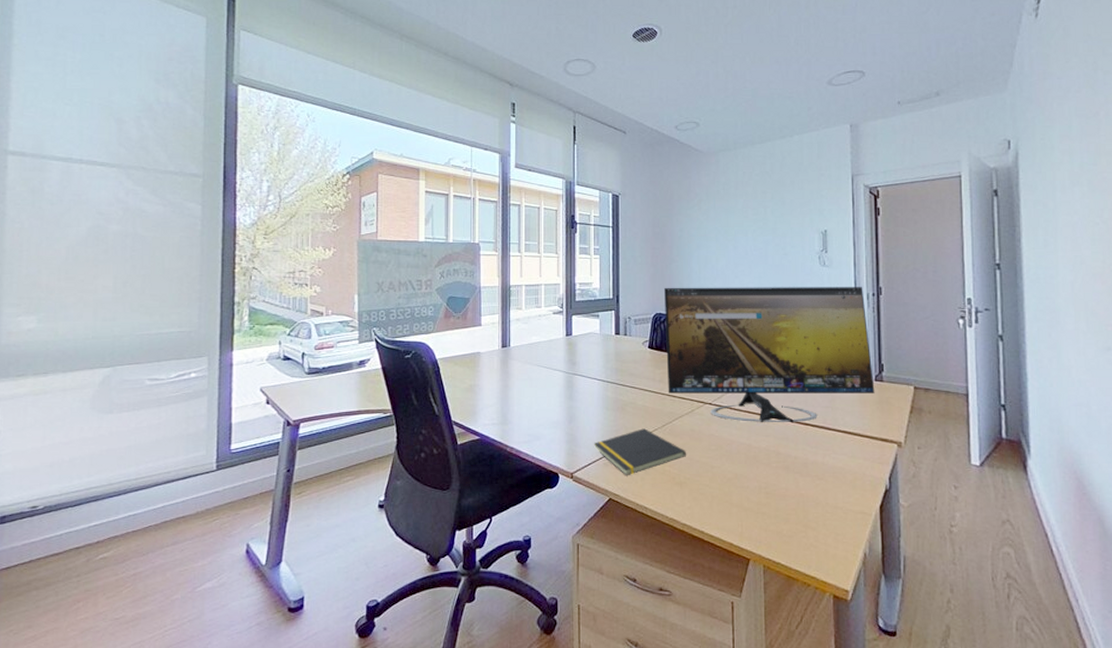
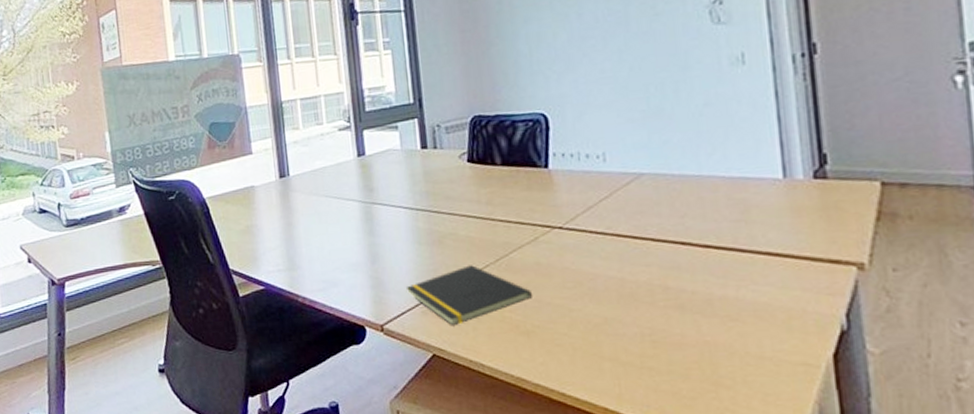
computer monitor: present [664,287,875,423] -> none [483,46,815,249]

